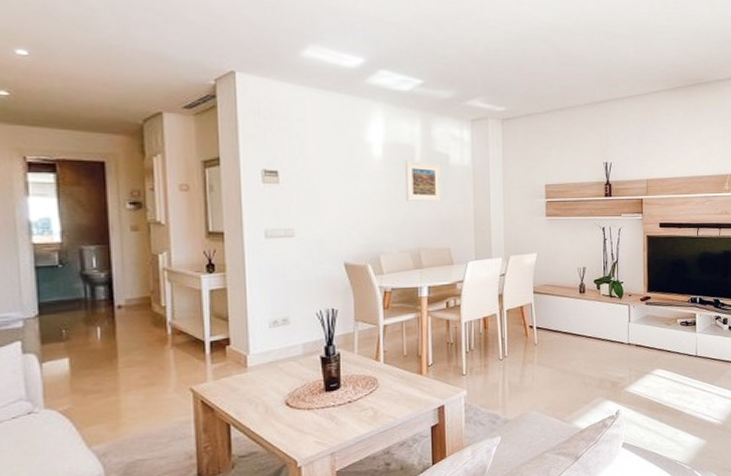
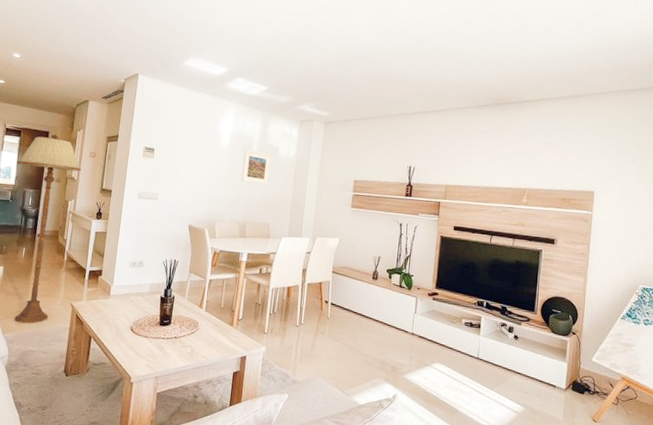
floor lamp: none [58,165,170,429] -> present [14,134,81,324]

